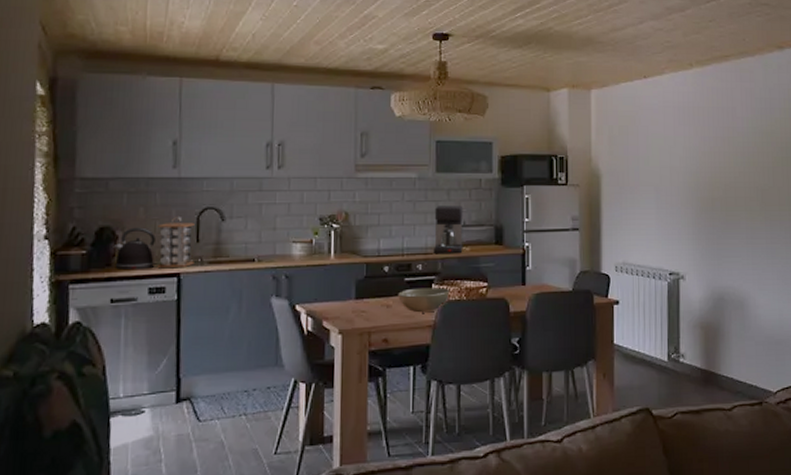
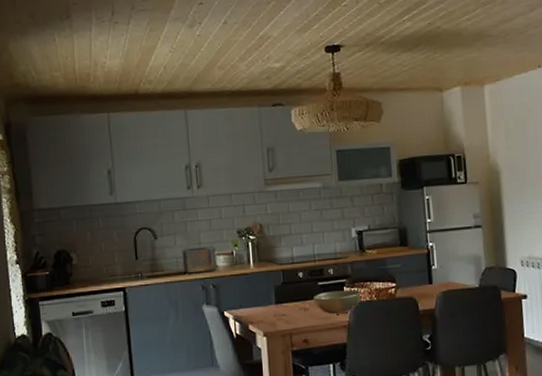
kettle: present [113,227,157,271] -> none [69,249,106,288]
spice rack: present [157,217,195,269] -> none [103,238,136,284]
toaster: none [252,233,294,262] -> present [182,246,218,274]
coffee maker: present [434,206,463,254] -> none [340,211,370,258]

